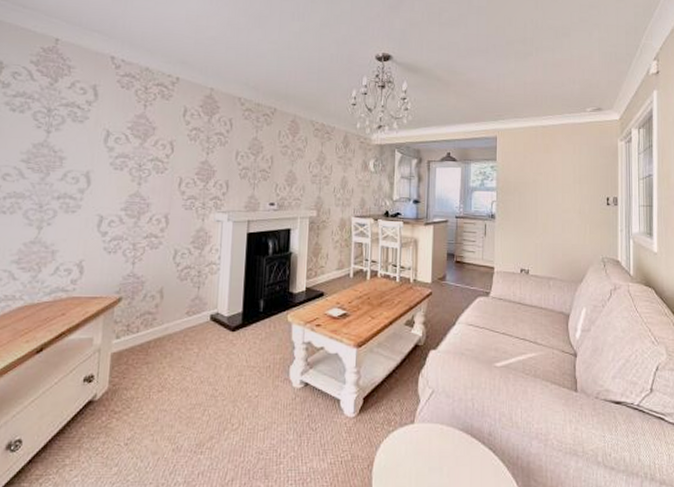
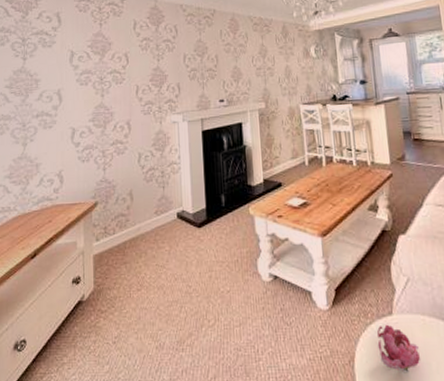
flower: none [396,432,435,477] -> present [377,324,421,373]

